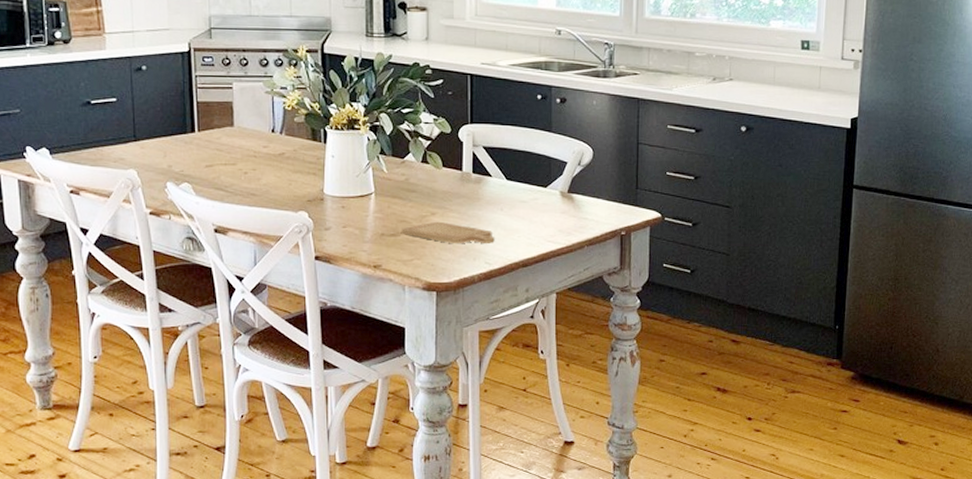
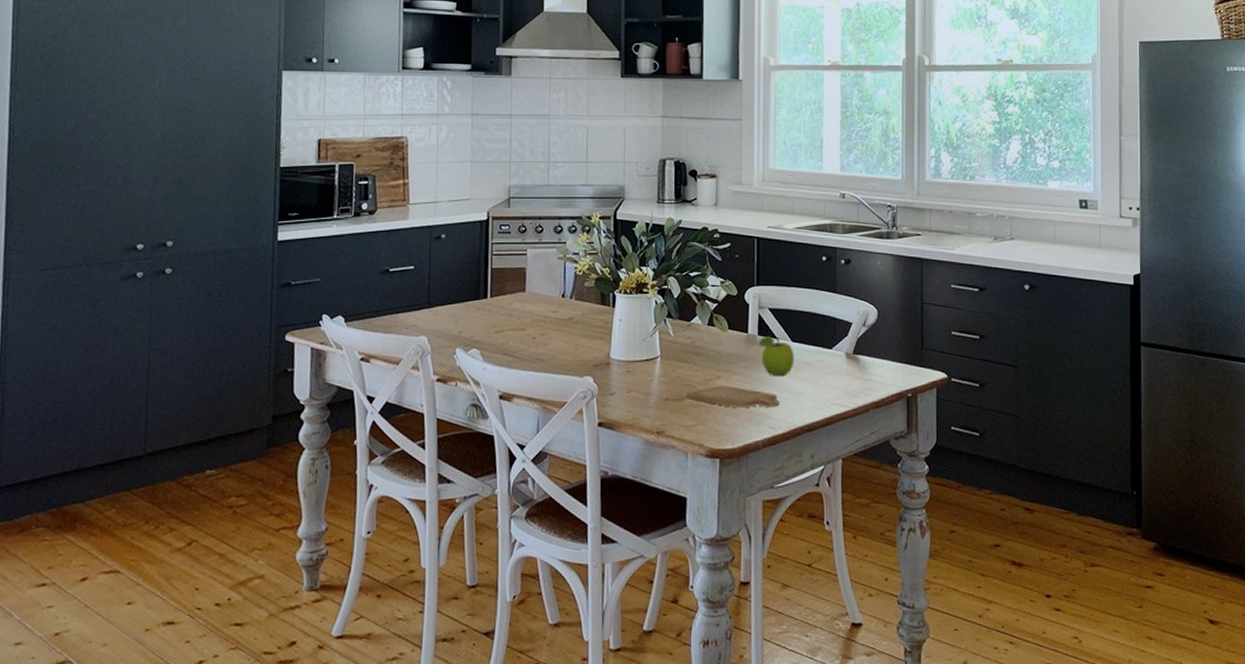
fruit: none [473,174,509,214] -> present [759,336,795,377]

